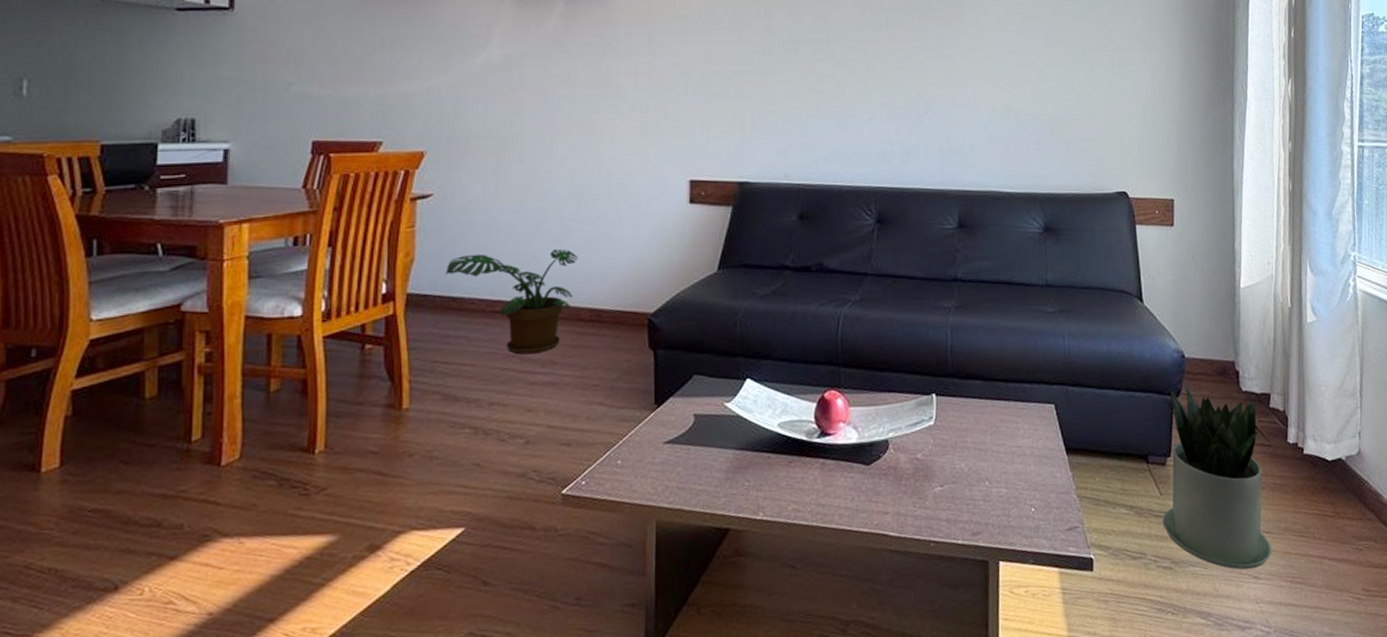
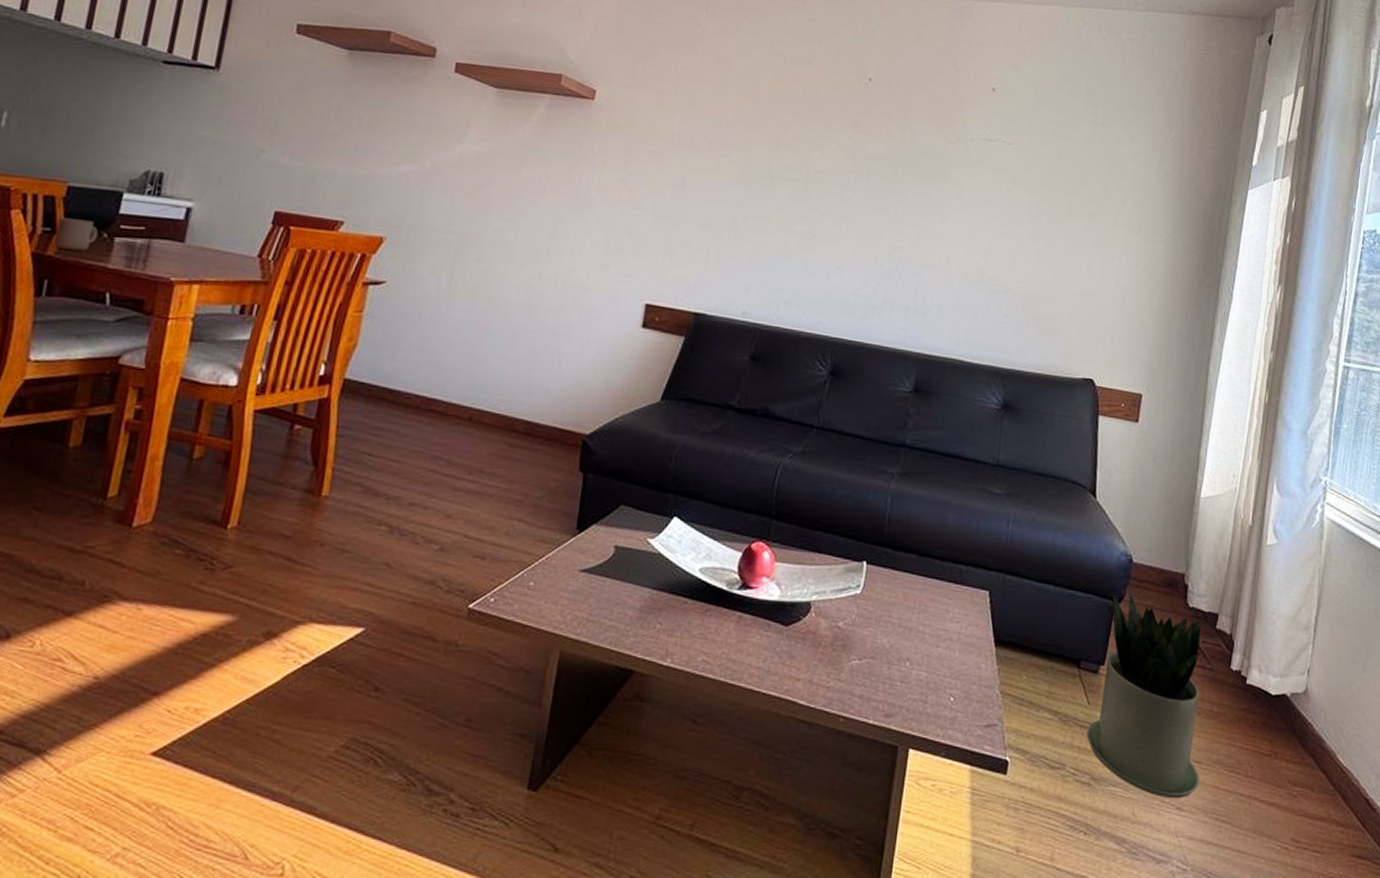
cup: none [97,175,140,207] -> present [54,217,98,251]
potted plant: present [445,249,579,355] -> none [385,348,522,459]

